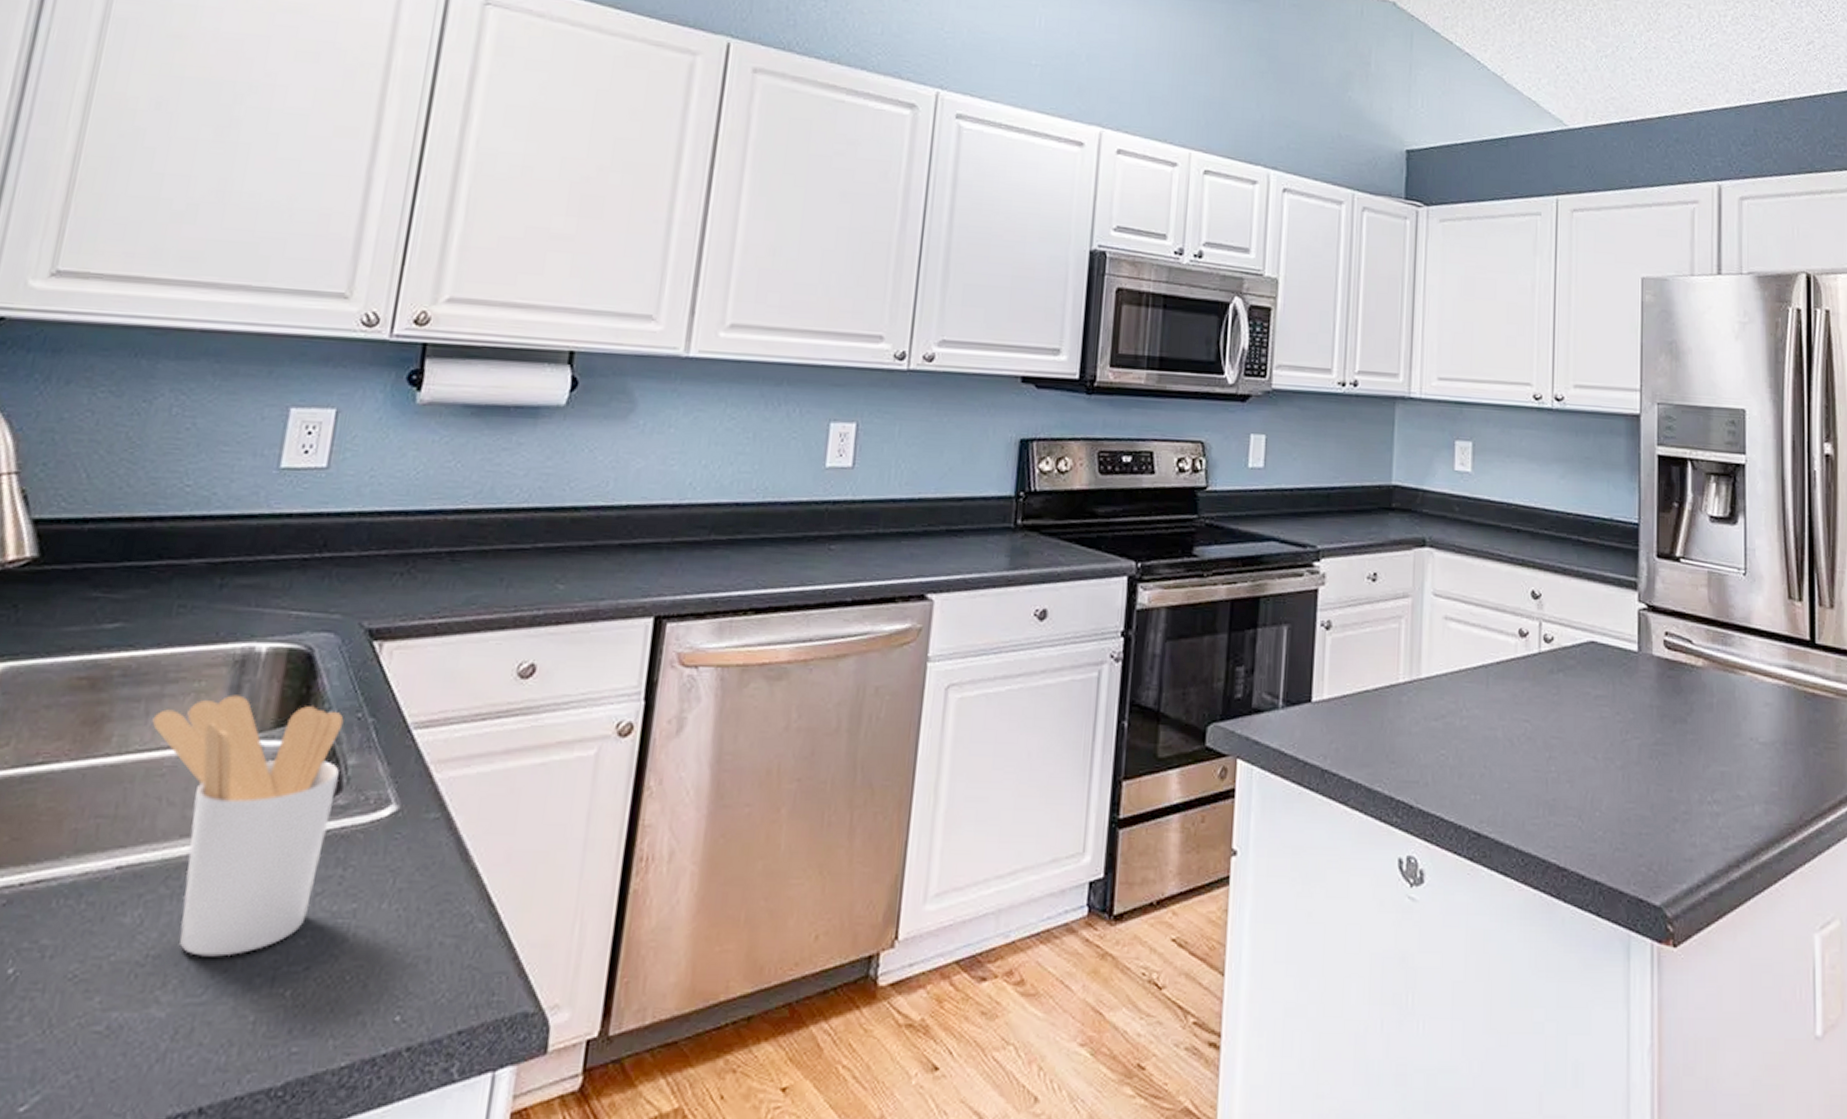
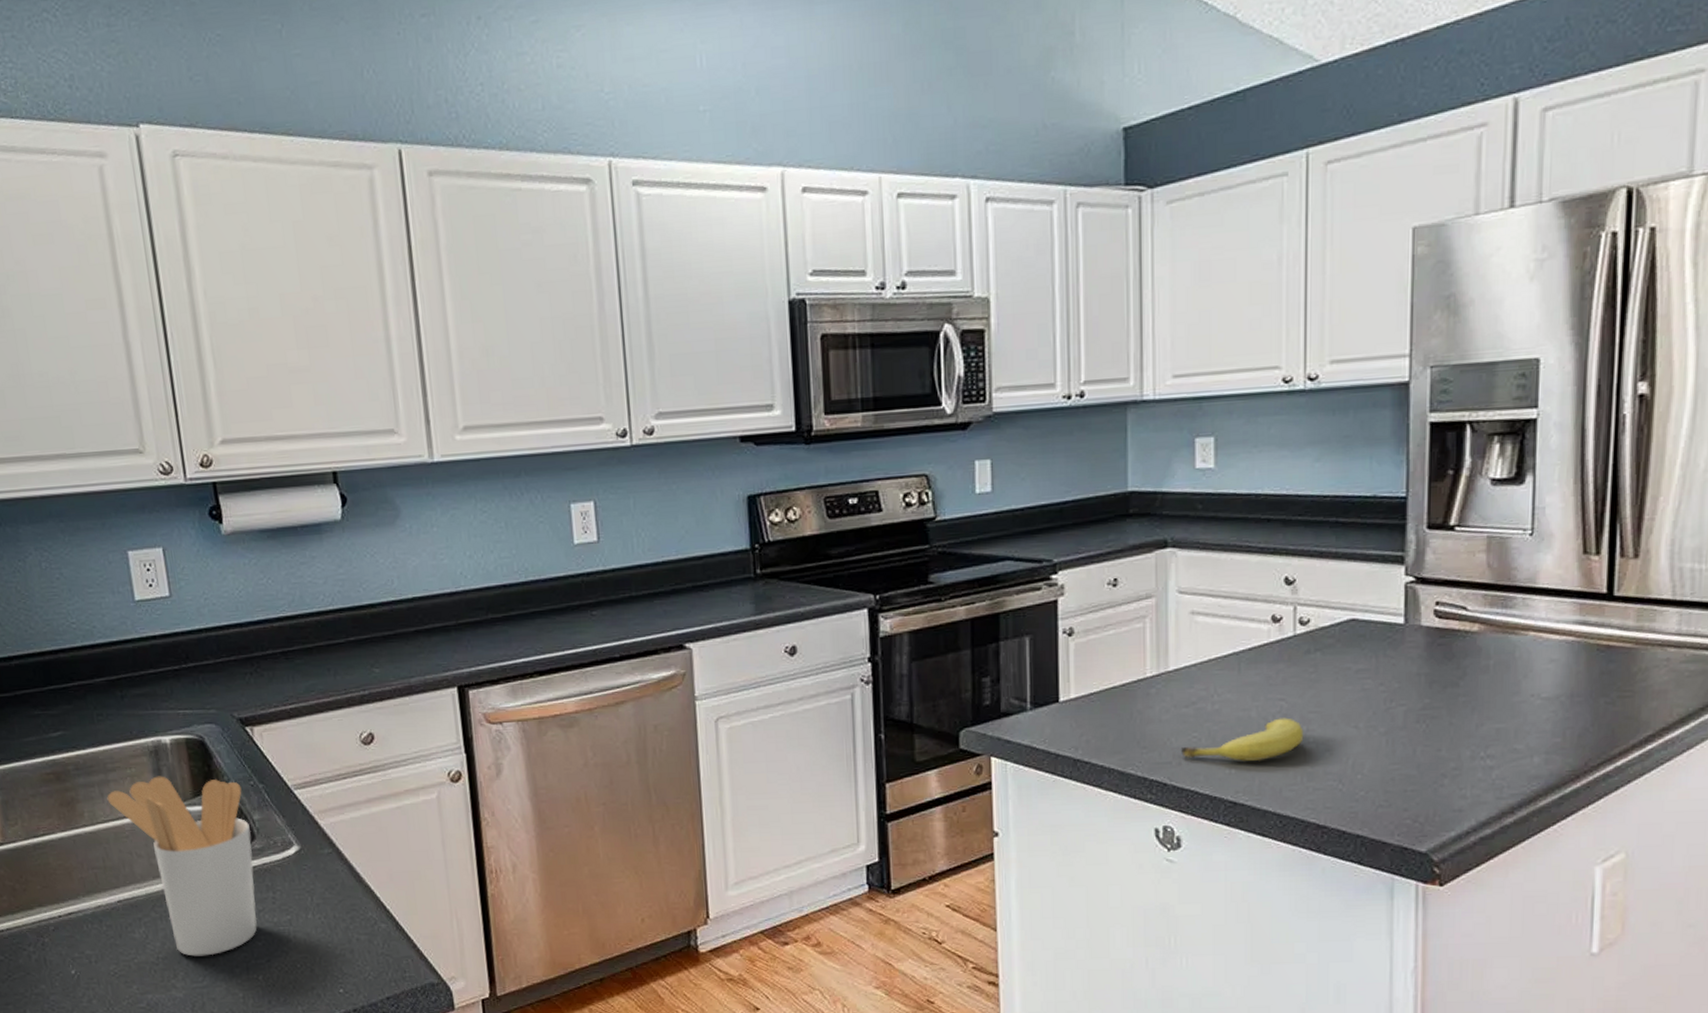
fruit: none [1429,741,1546,787] -> present [1181,718,1304,761]

